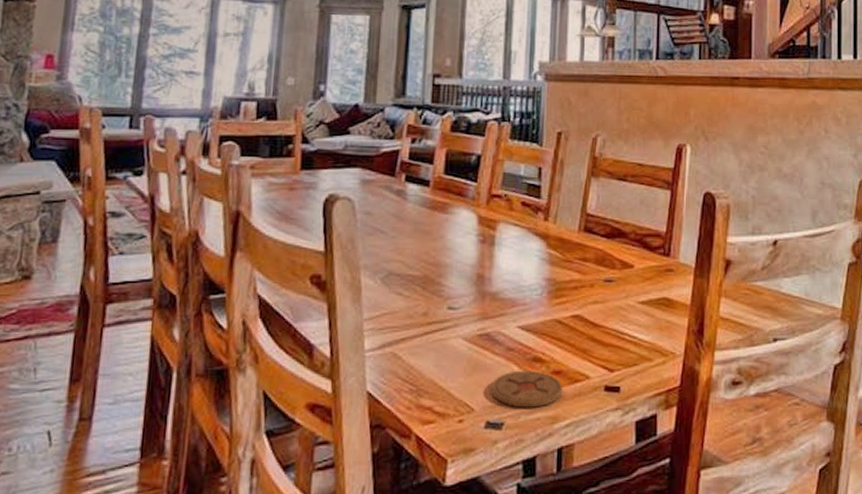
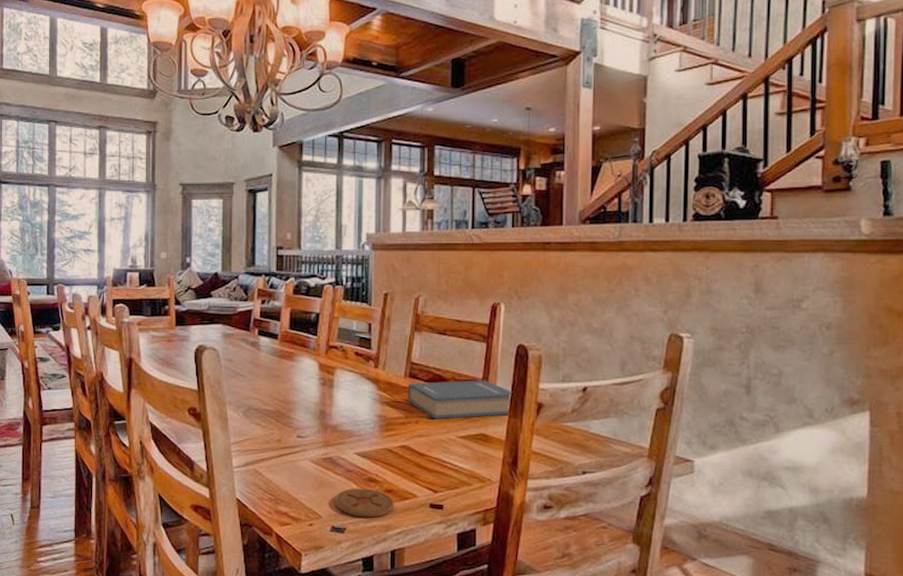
hardback book: none [581,234,699,282] -> present [407,380,513,420]

